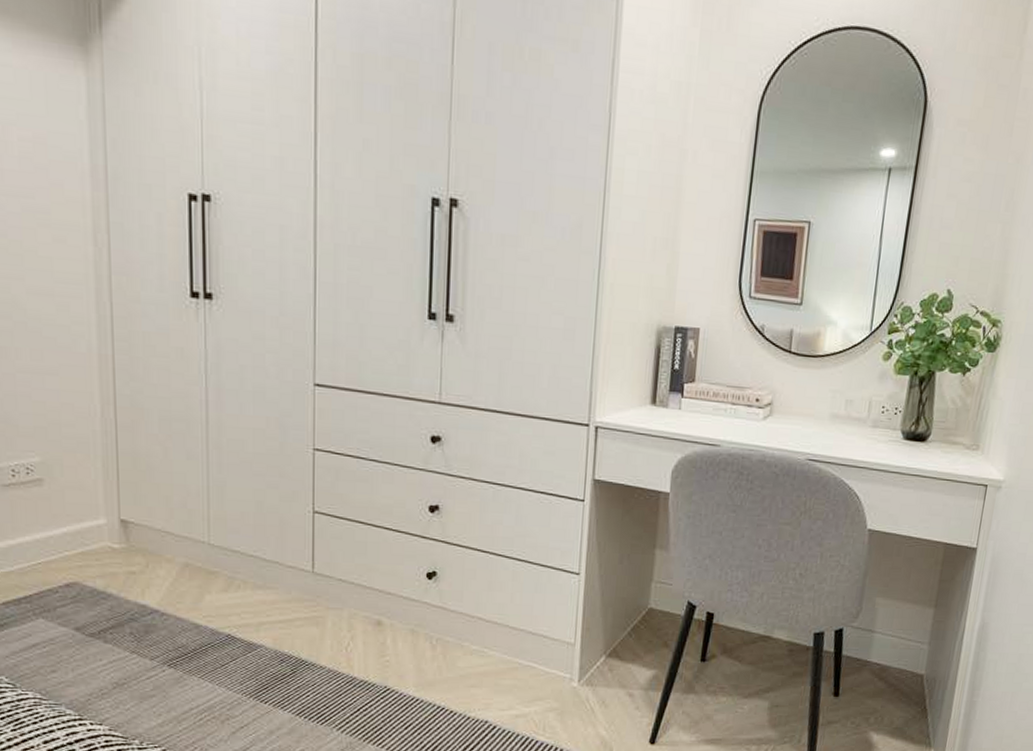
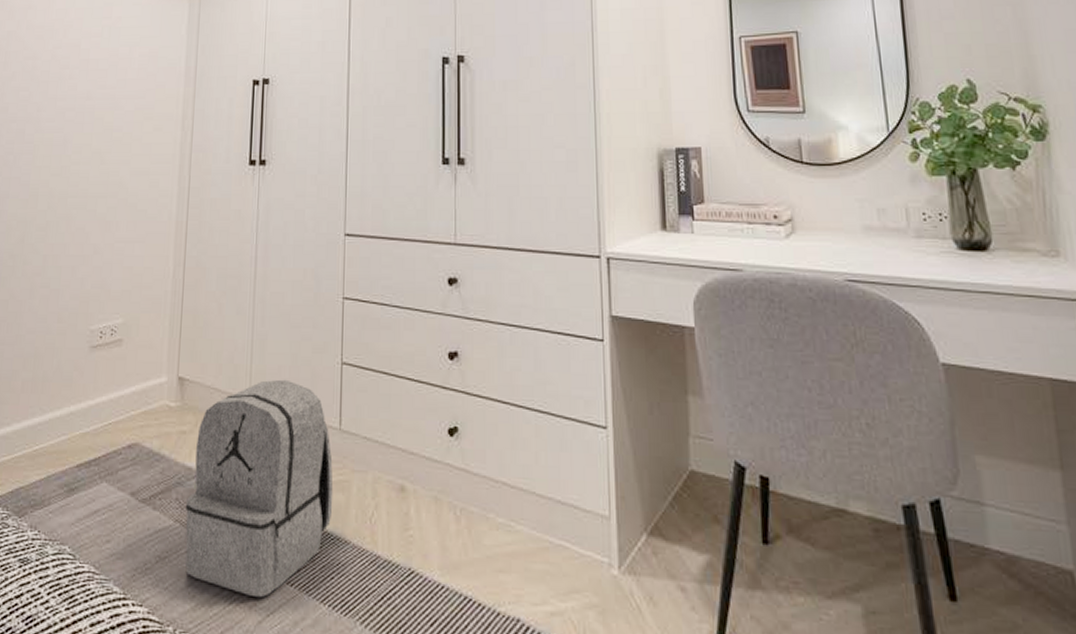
backpack: none [143,525,307,714] -> present [185,379,334,598]

